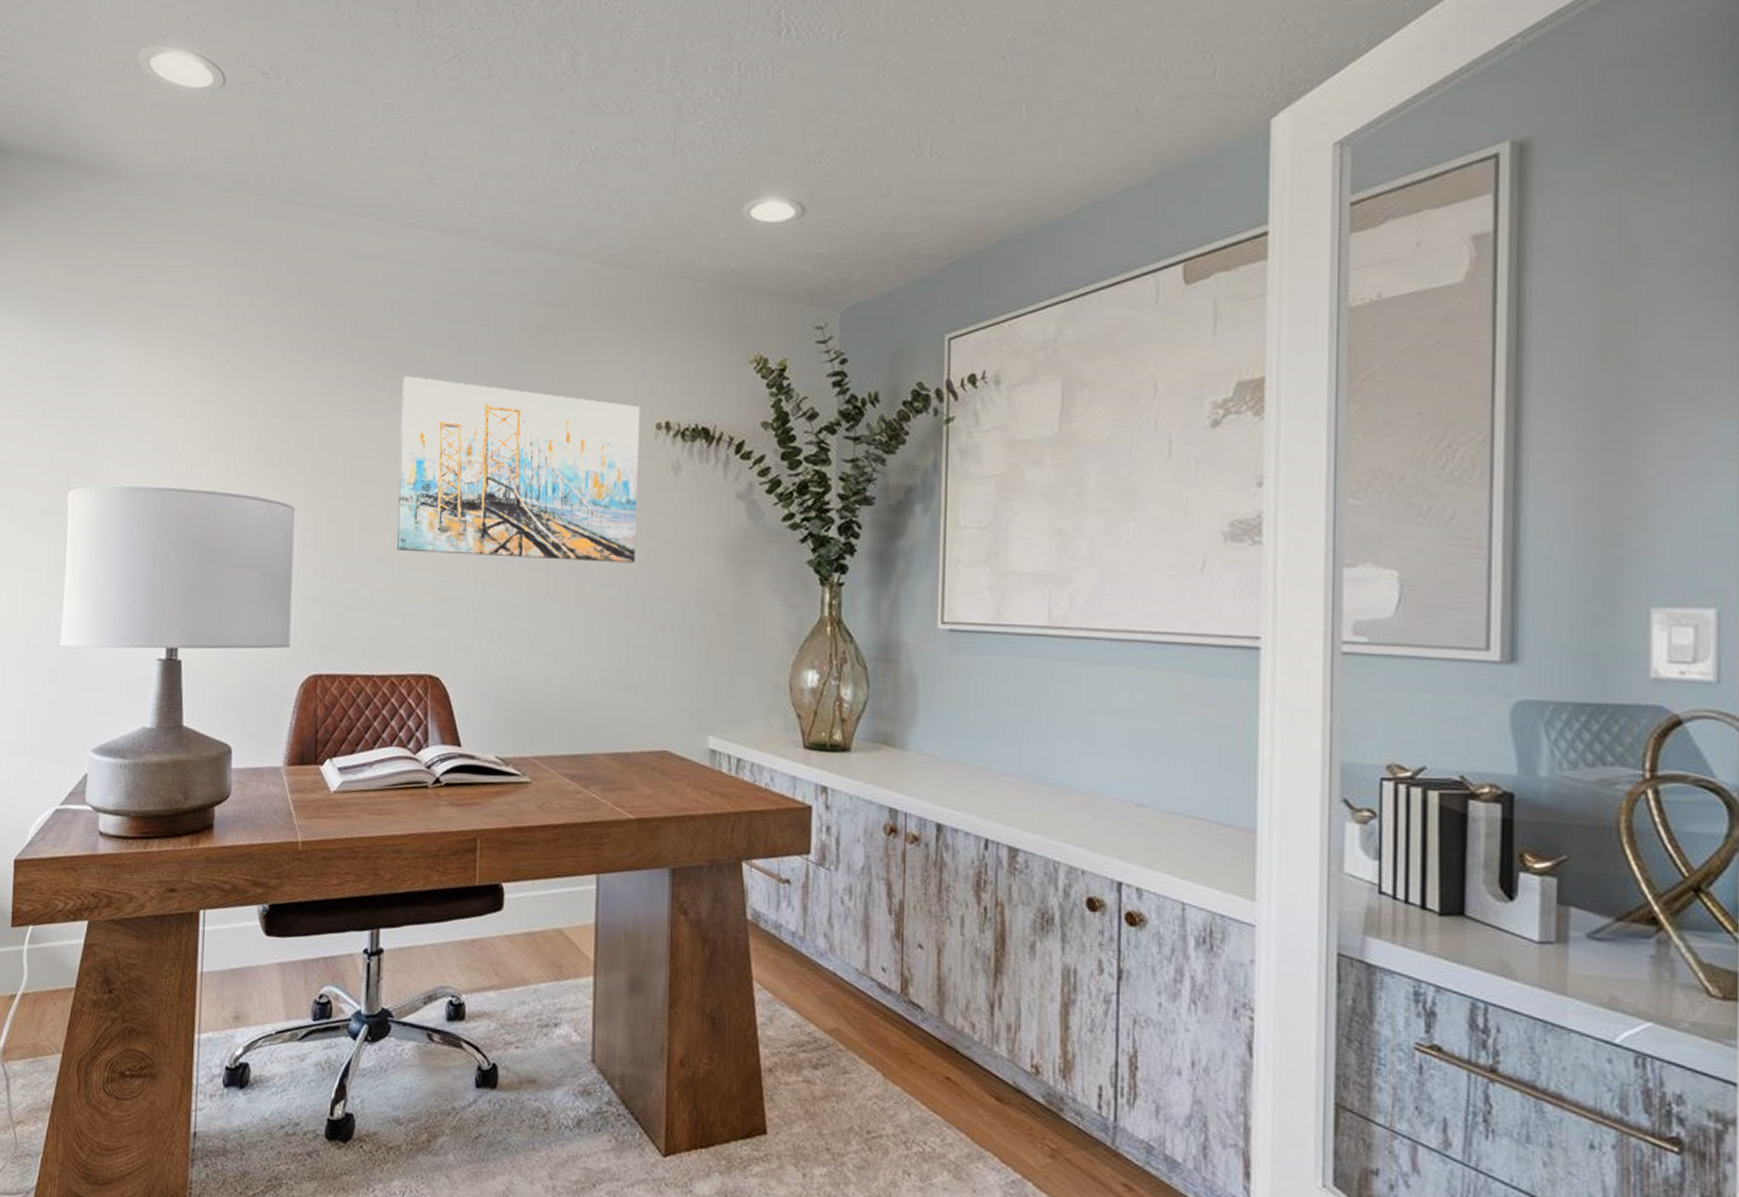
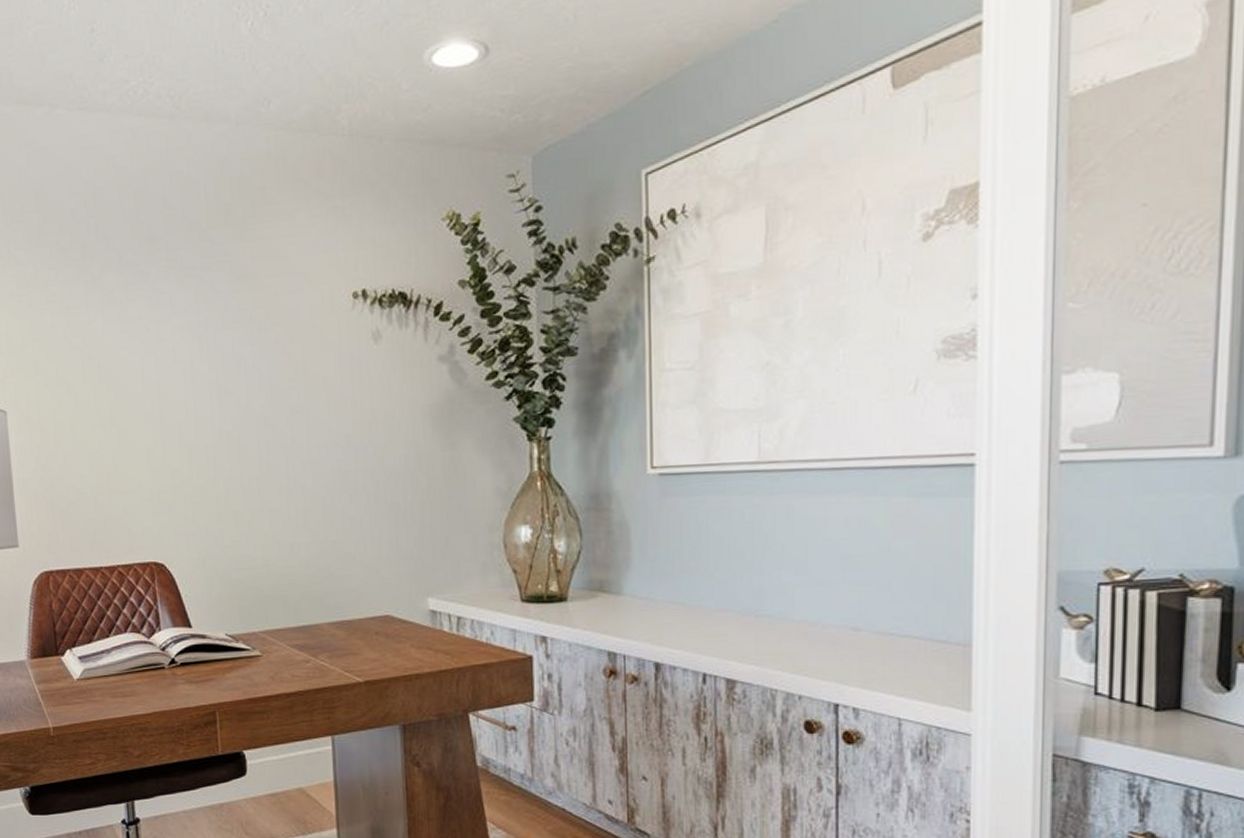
wall art: present [396,376,640,563] -> none [96,268,343,444]

